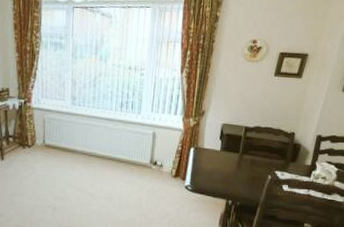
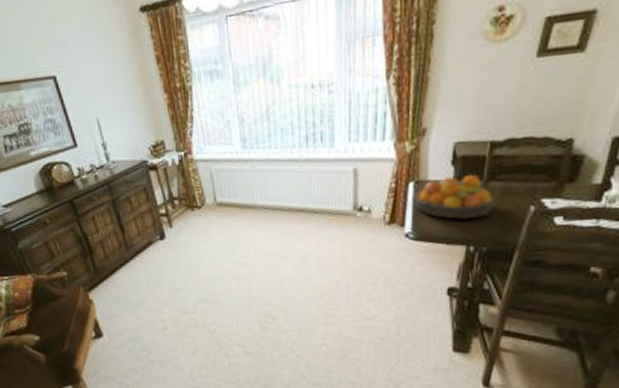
fruit bowl: none [192,147,246,180] -> present [413,174,494,220]

